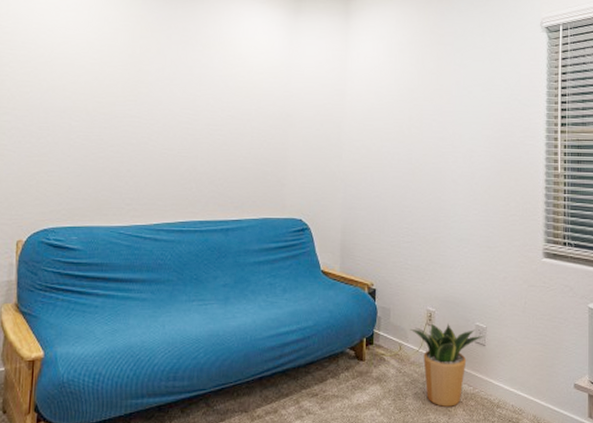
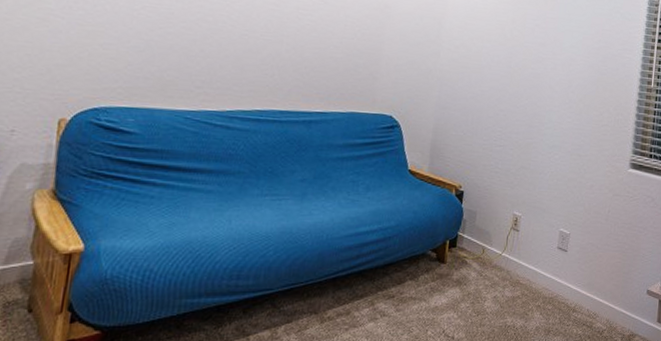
potted plant: present [410,323,484,407] -> none [495,228,567,310]

